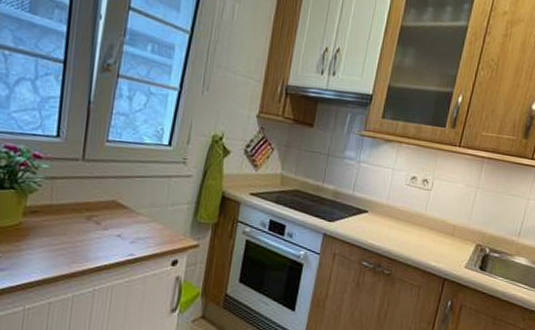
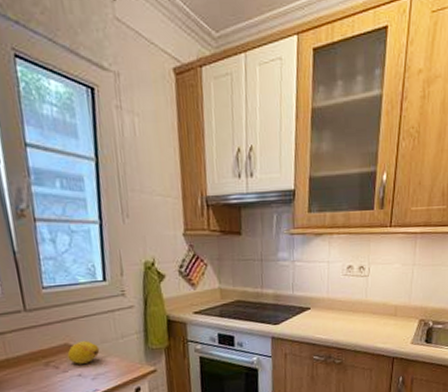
fruit: none [112,201,147,225] -> present [67,341,100,364]

